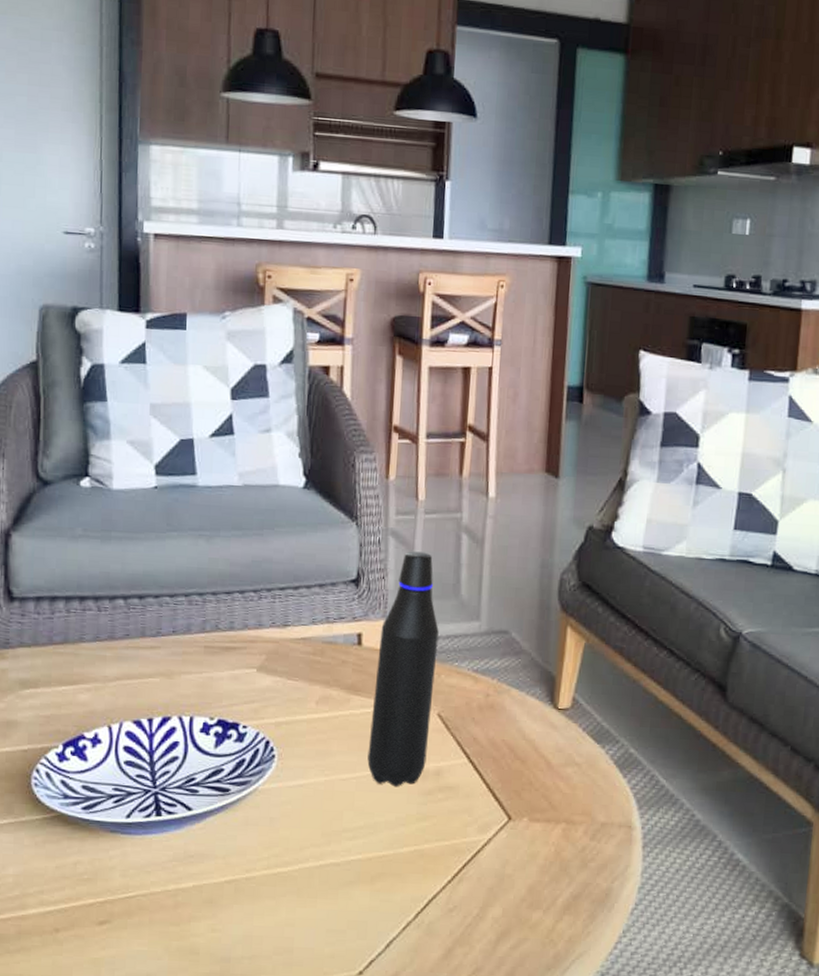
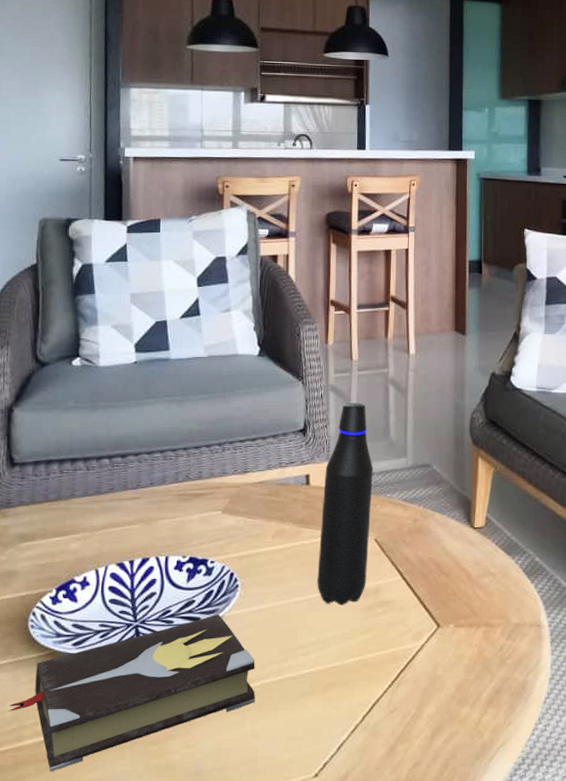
hardback book: none [10,786,293,946] -> present [8,614,255,772]

